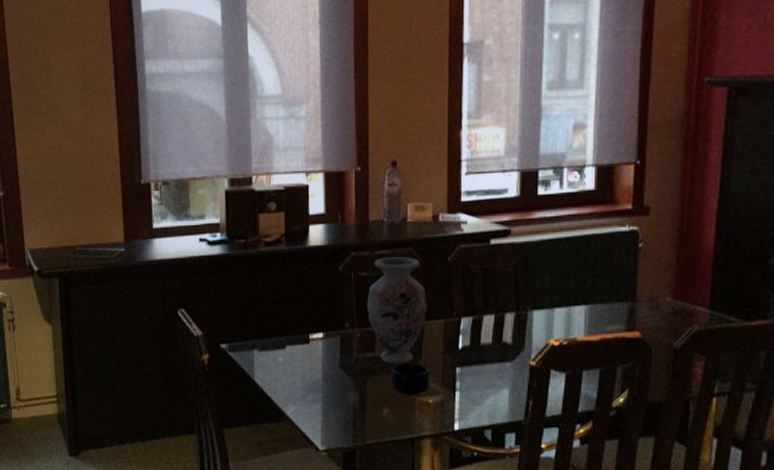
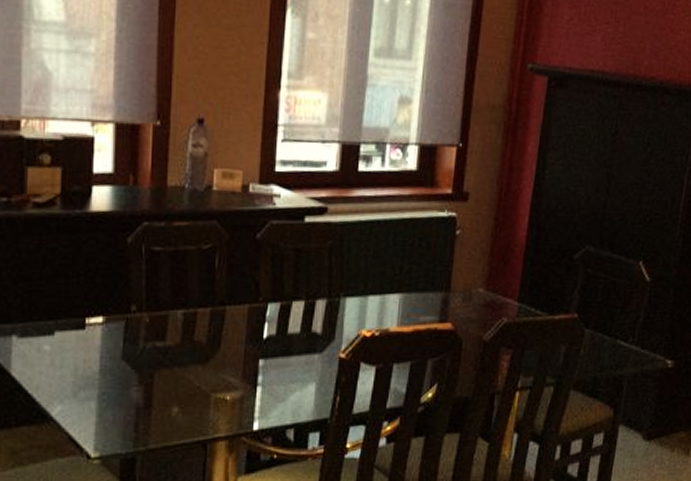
vase: present [367,257,427,364] -> none [159,230,230,355]
mug: present [391,363,430,396] -> none [183,354,229,392]

